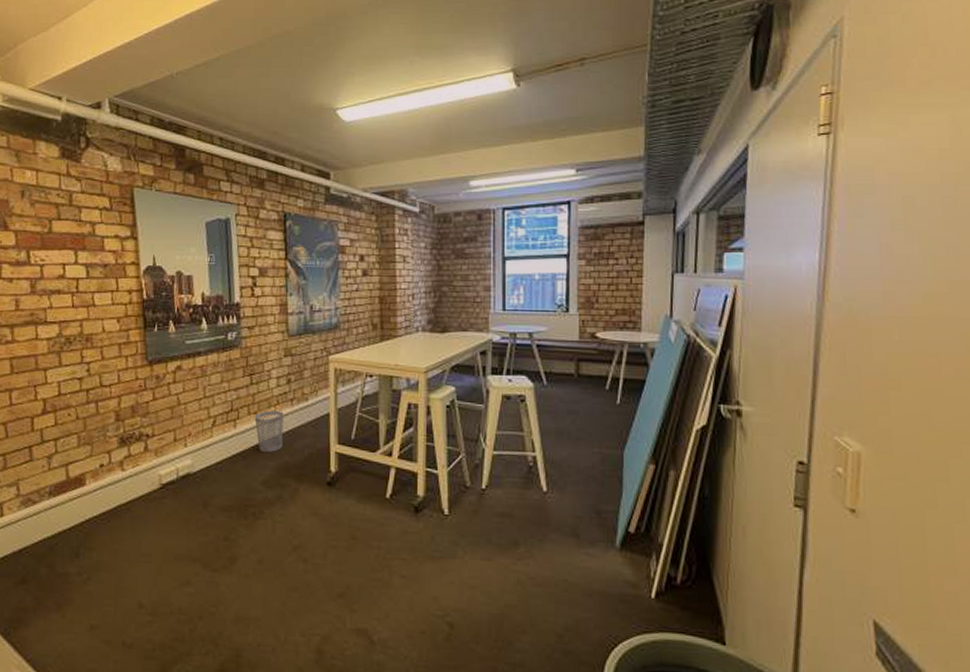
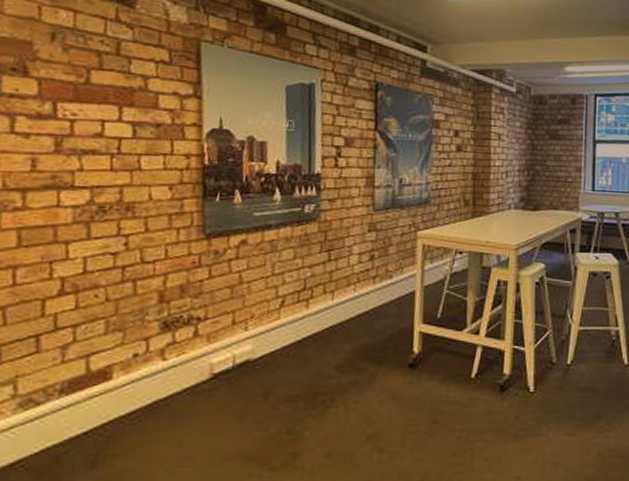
wastebasket: present [254,411,284,453] -> none [330,289,365,335]

